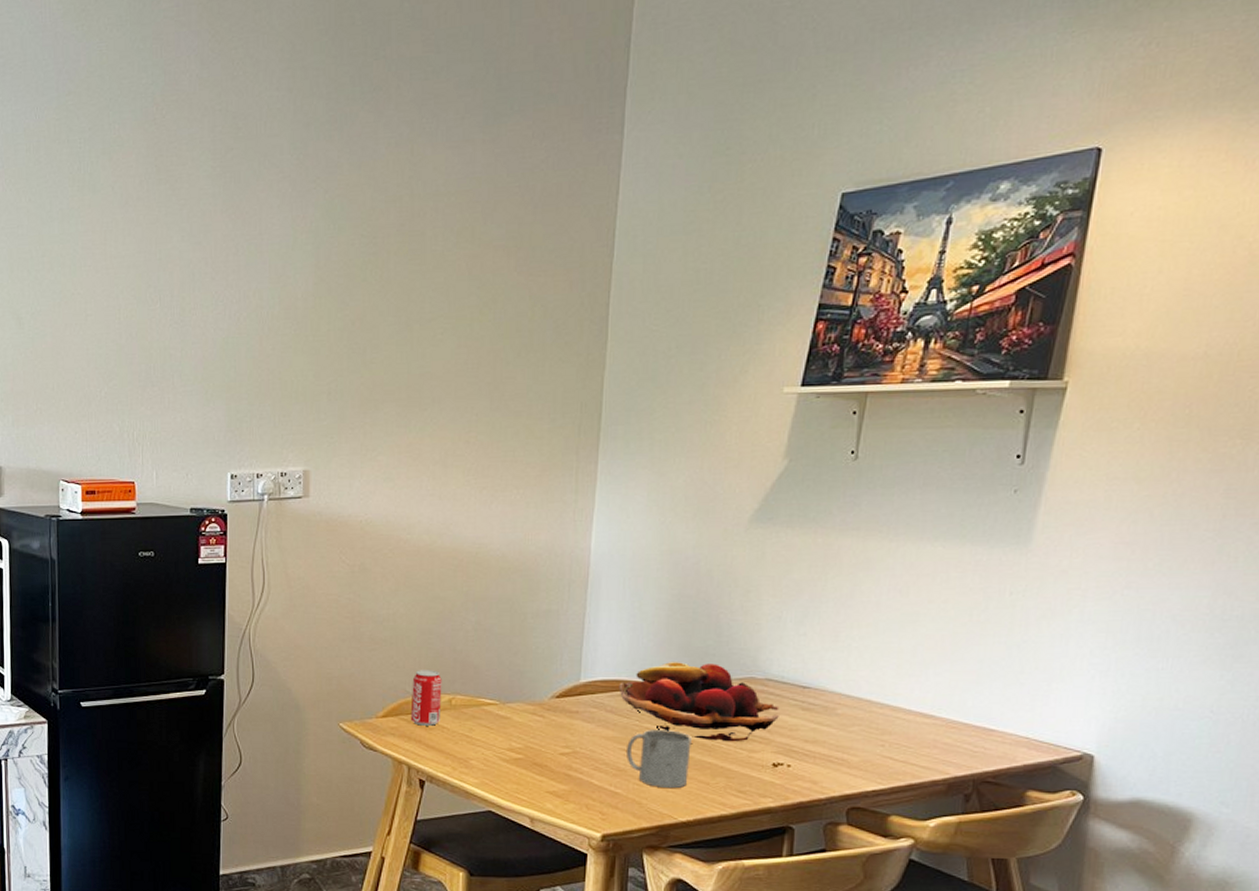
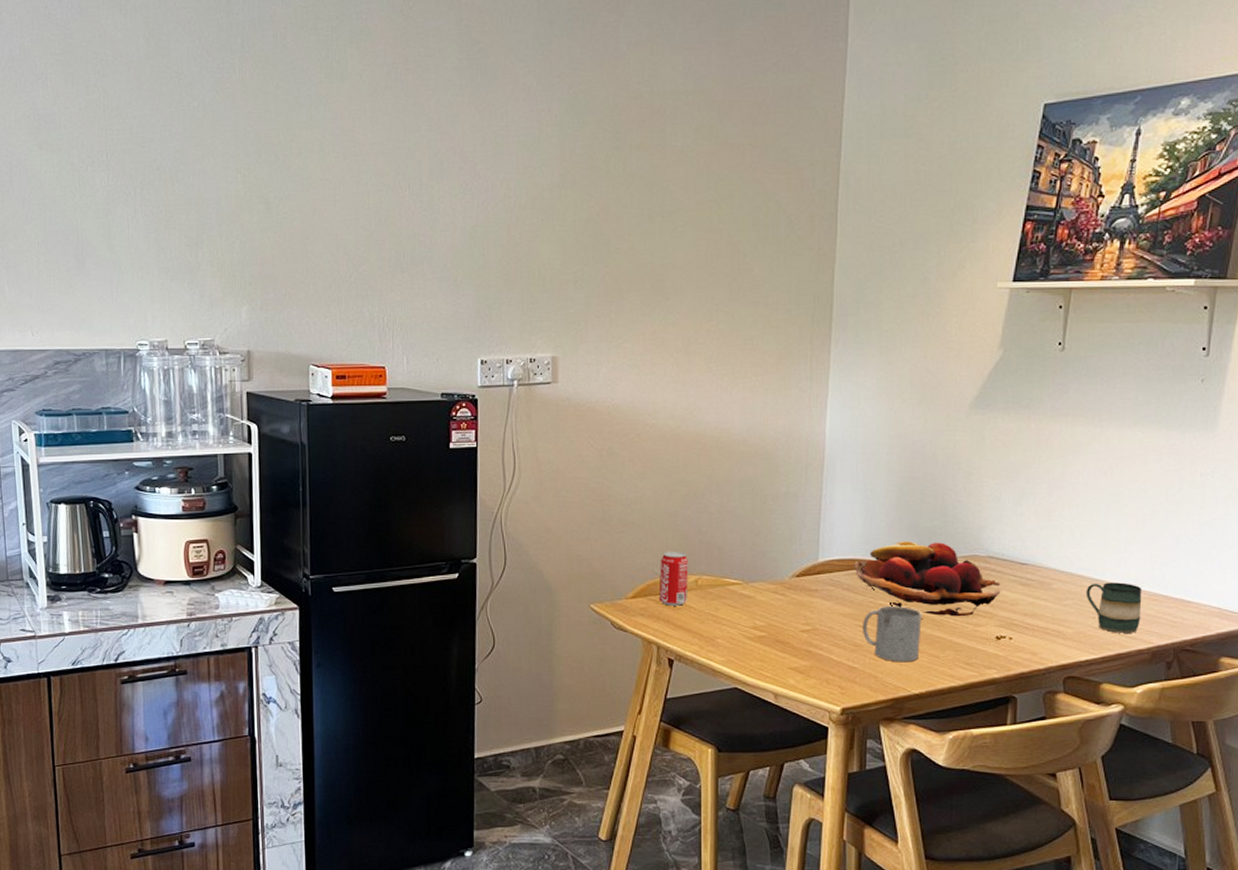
mug: none [874,708,939,763] -> present [1085,582,1143,633]

